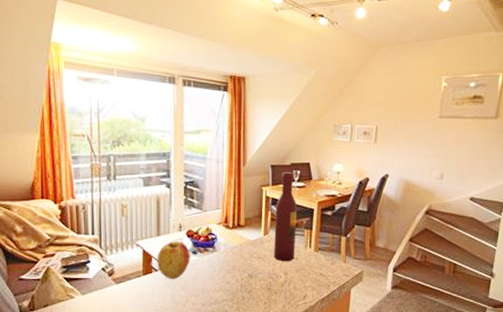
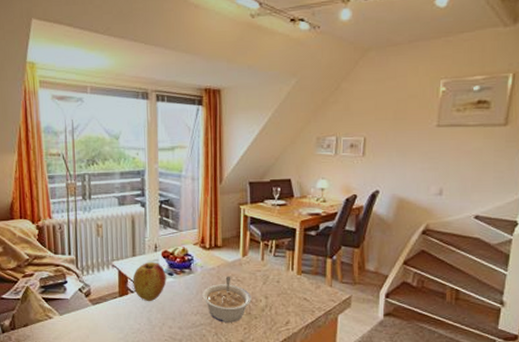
legume: none [225,254,272,298] -> present [202,277,252,322]
wine bottle: present [274,171,298,262] -> none [253,188,278,285]

